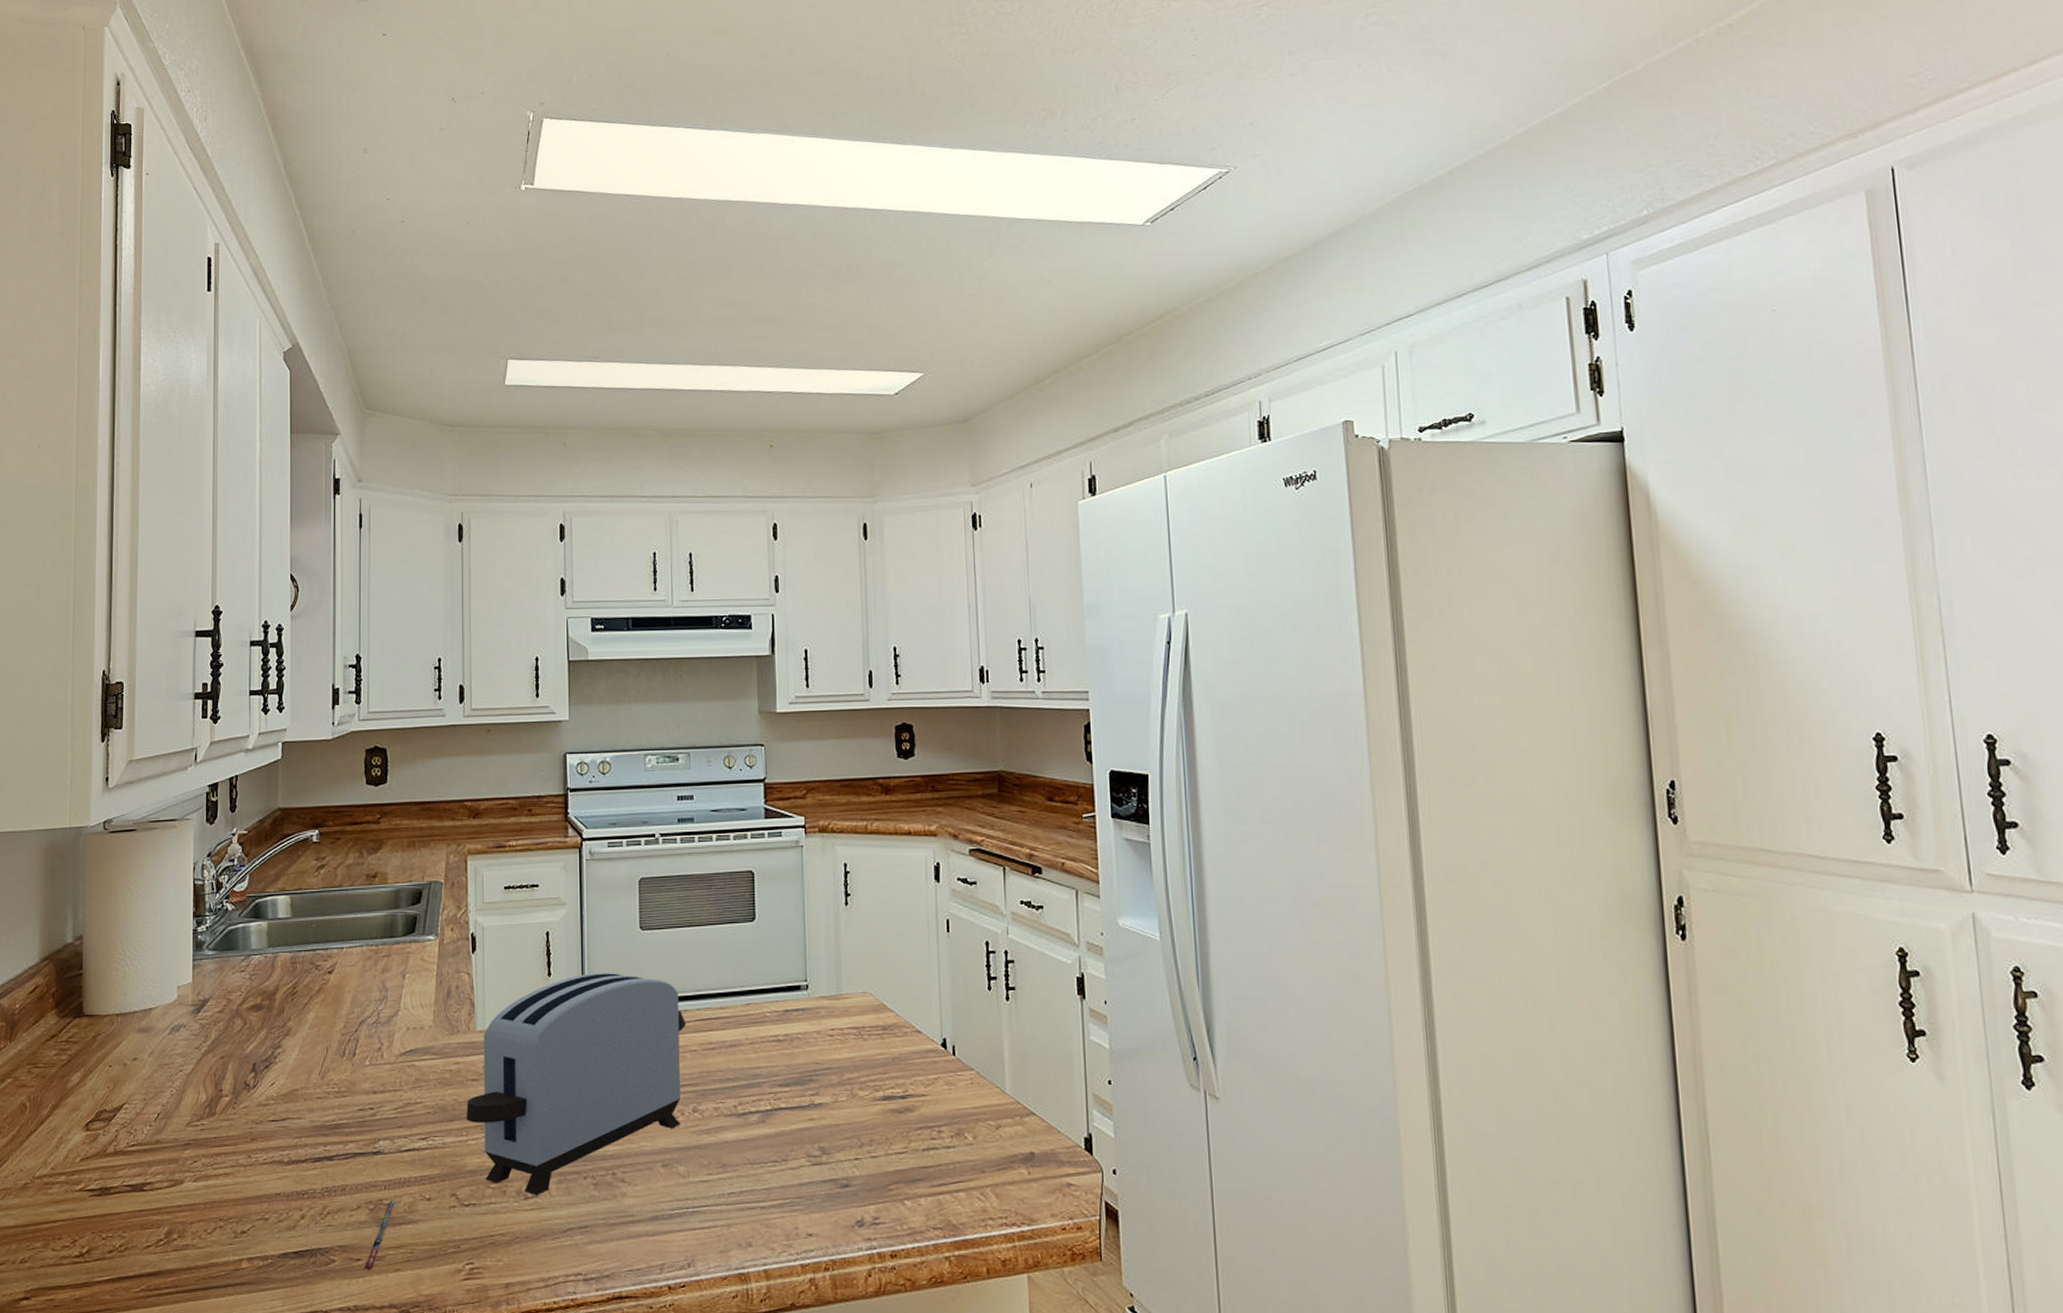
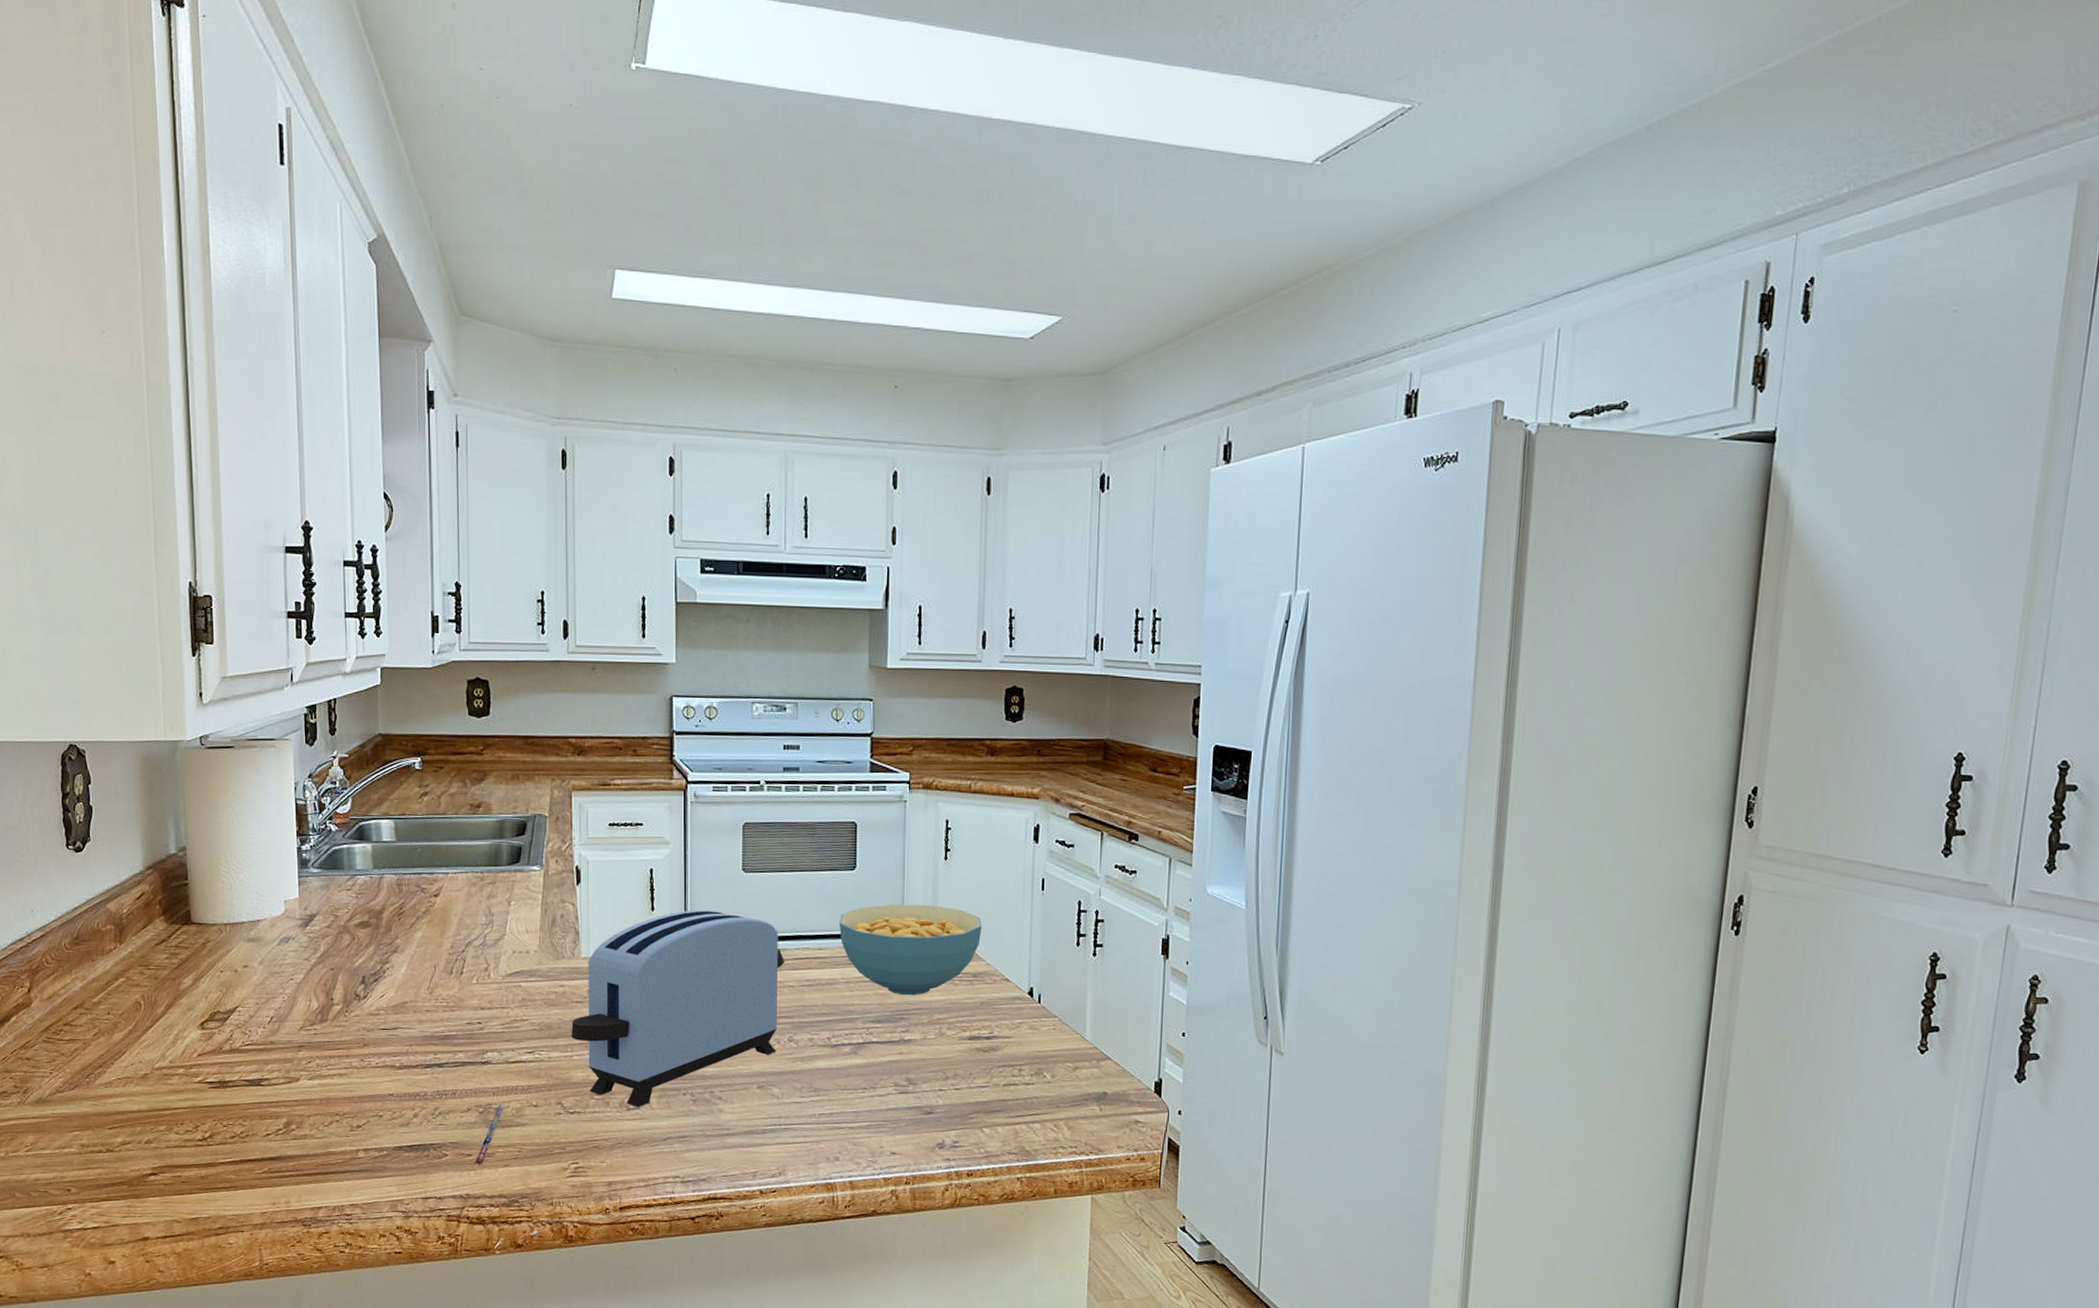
cereal bowl: none [741,955,889,1055] -> present [839,904,982,996]

